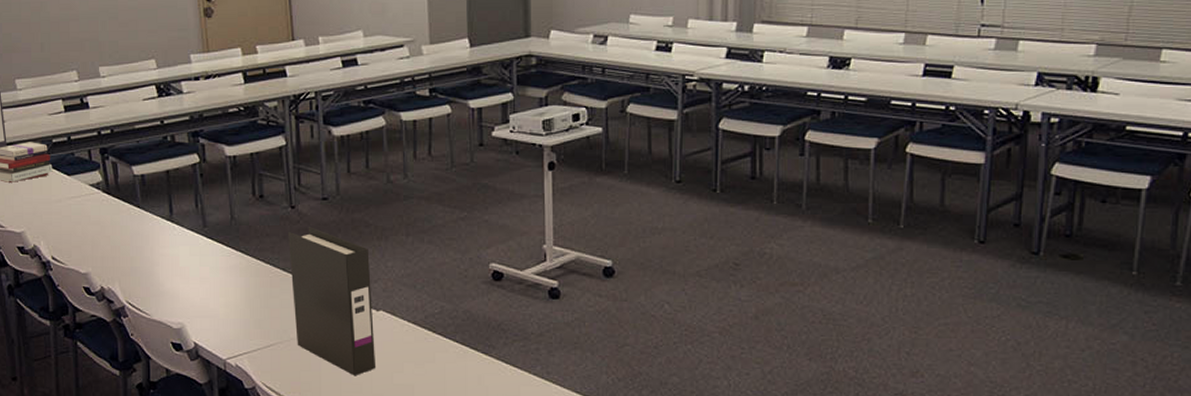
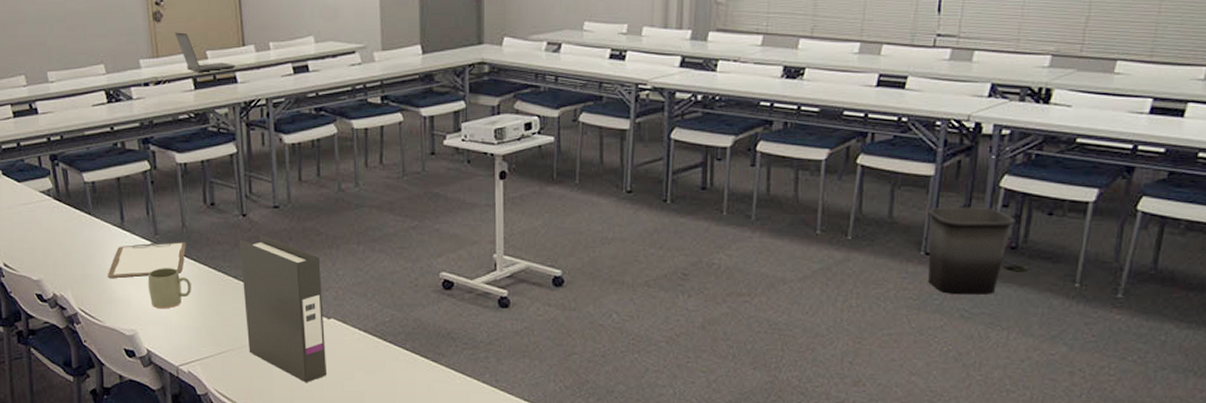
clipboard: none [156,234,235,270] -> present [108,242,187,278]
mug: none [196,260,239,302] -> present [147,268,191,309]
laptop computer: none [225,27,285,68] -> present [175,32,235,74]
waste bin: none [979,194,1069,283] -> present [927,206,1015,294]

